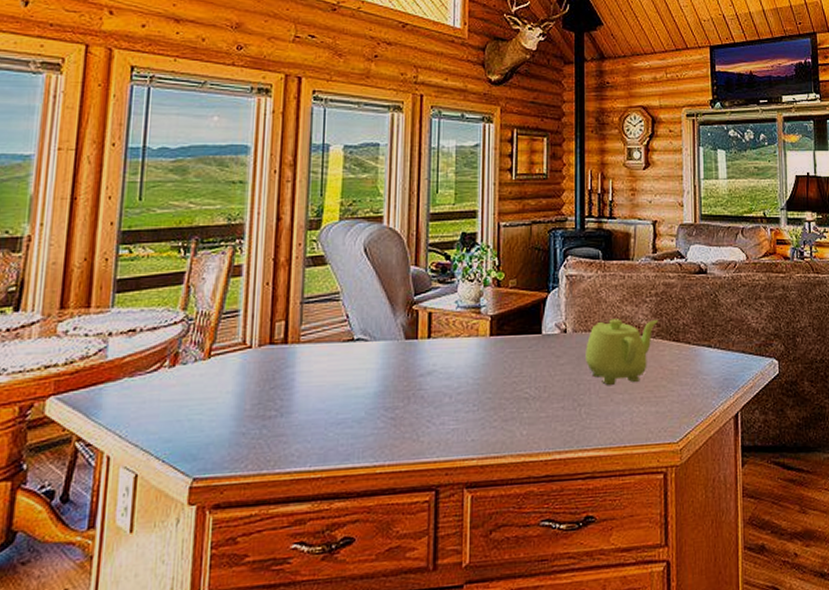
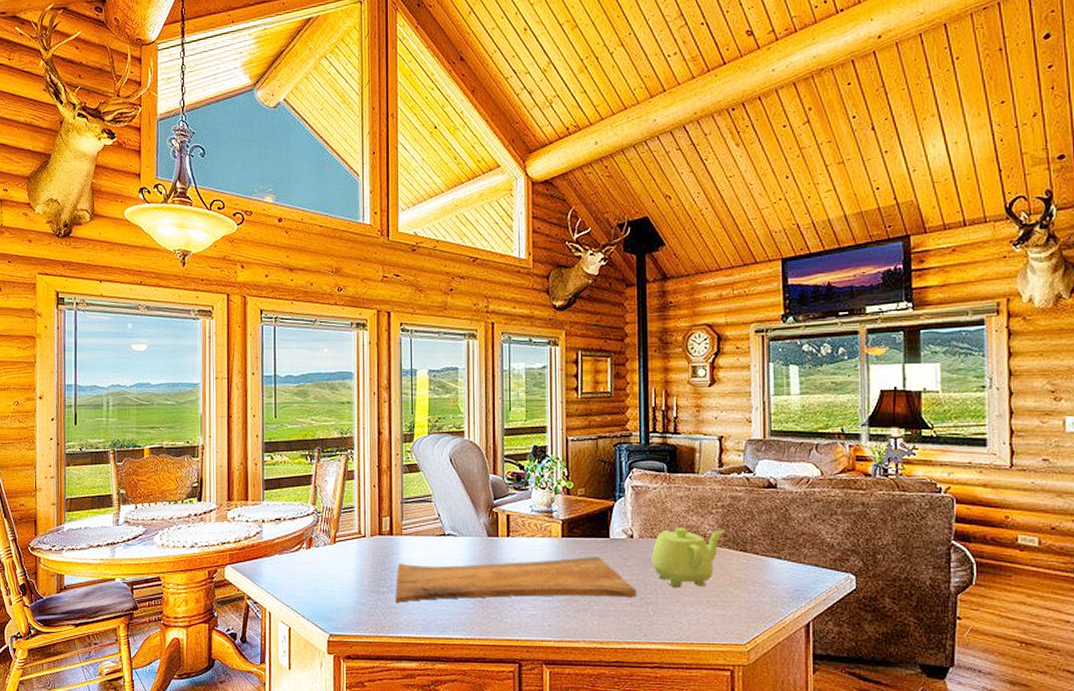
cutting board: none [286,356,570,428] -> present [395,557,637,603]

